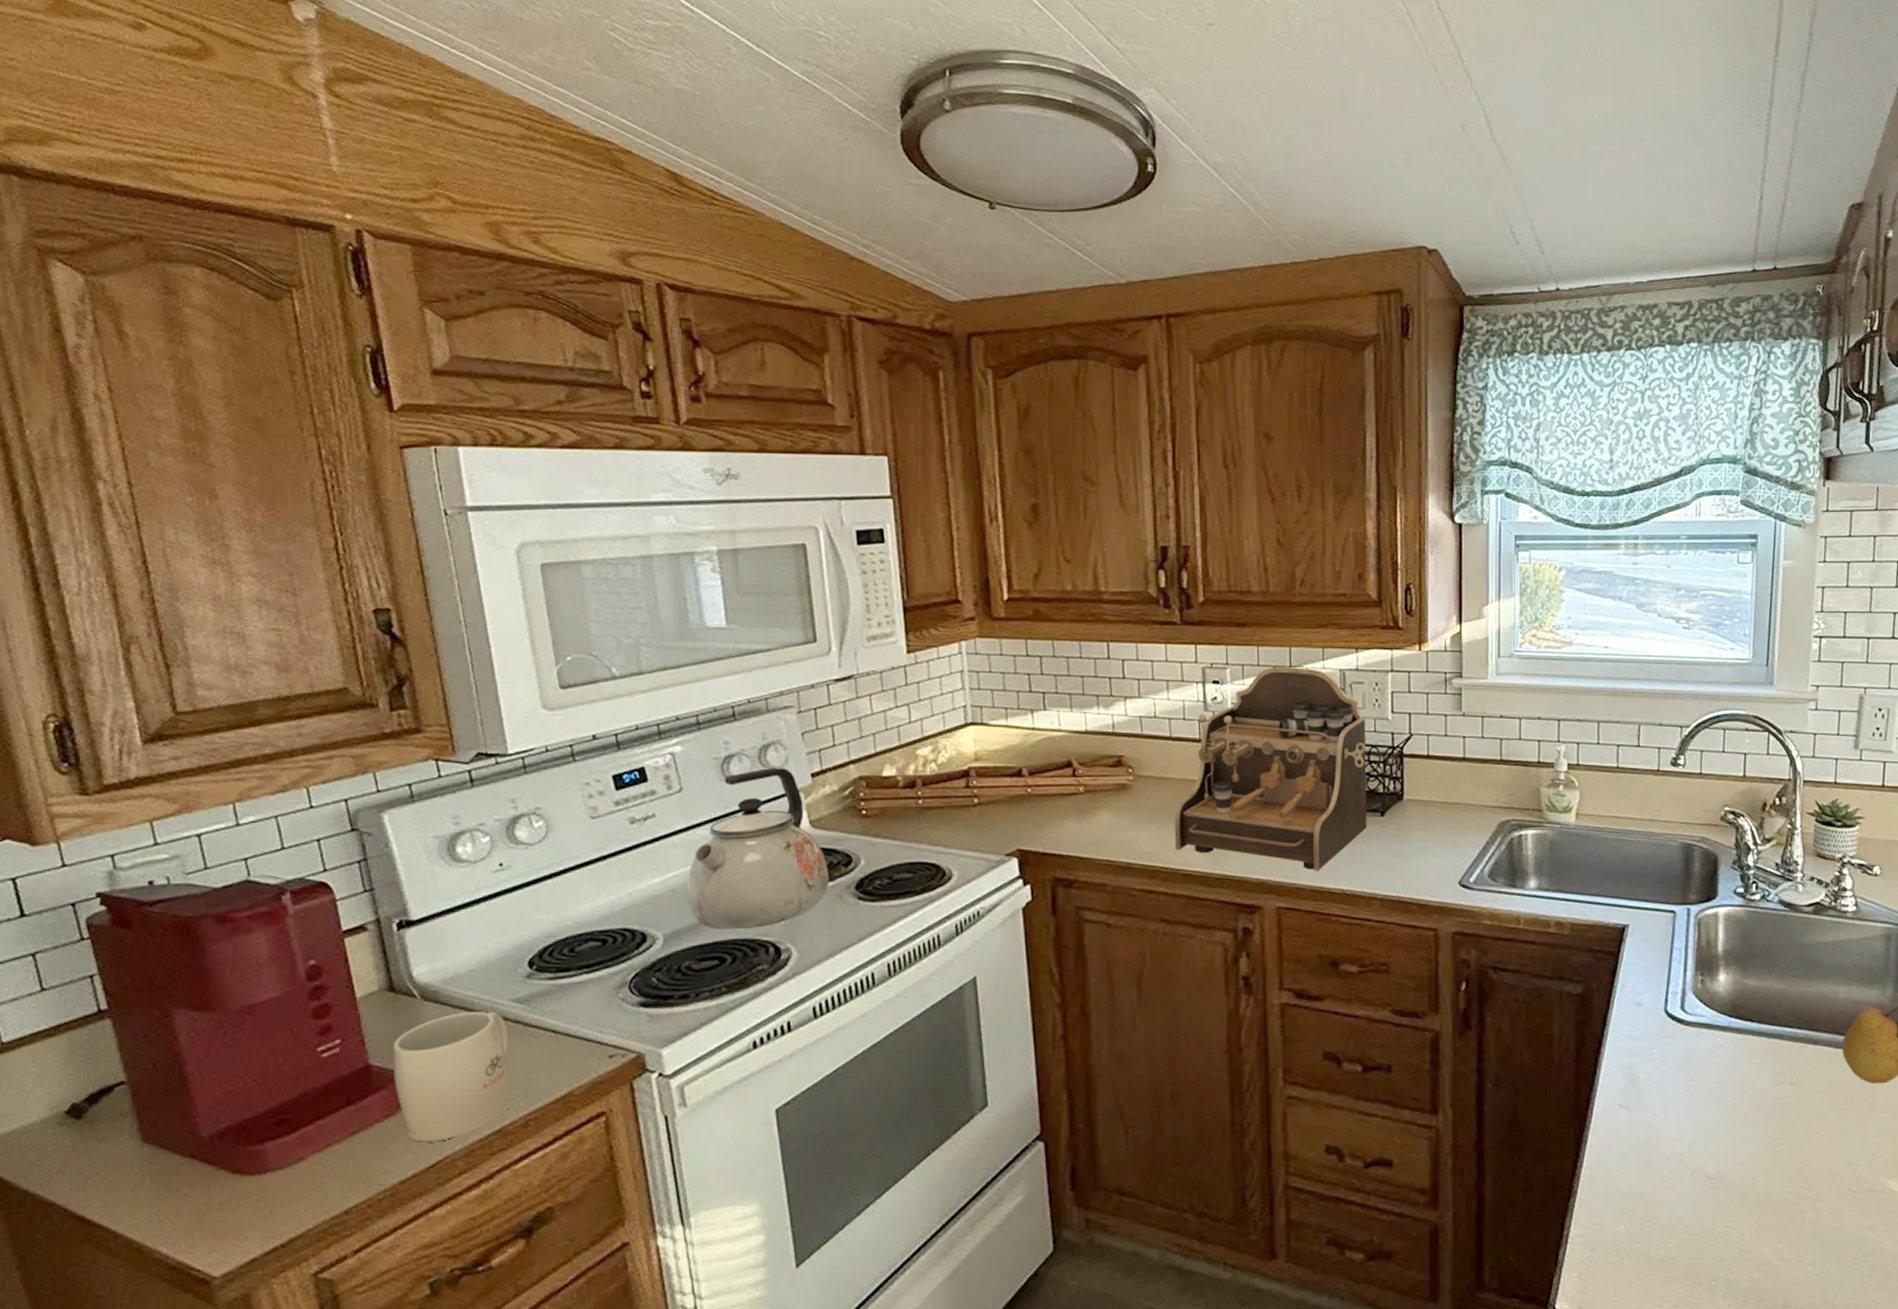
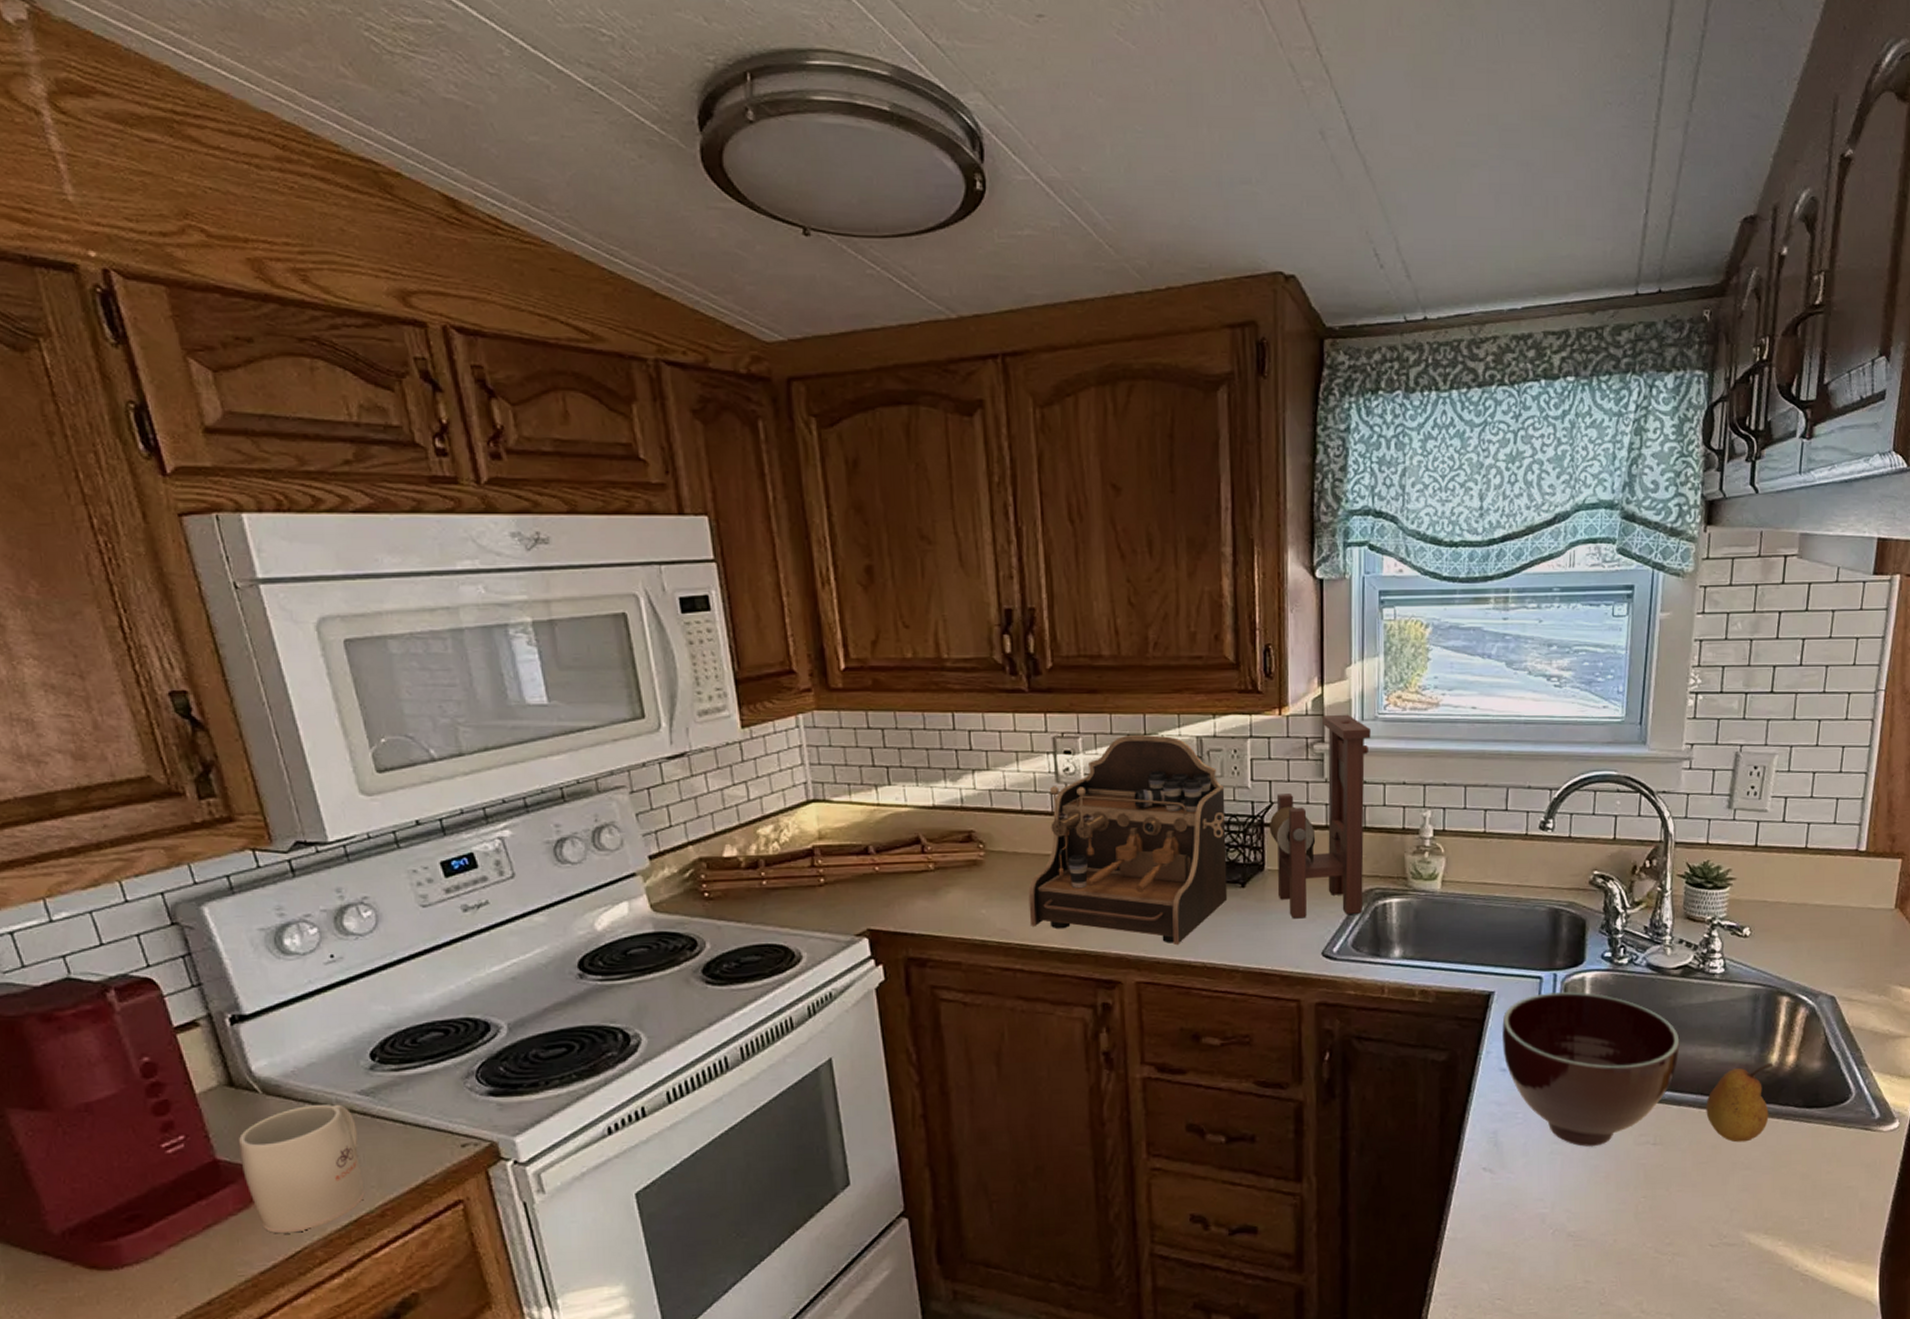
kettle: present [686,767,829,930] -> none [526,850,675,1018]
paper towel holder: none [1408,651,1507,848] -> present [1269,714,1371,919]
bowl: none [1637,927,1814,1086] -> present [1502,992,1680,1147]

